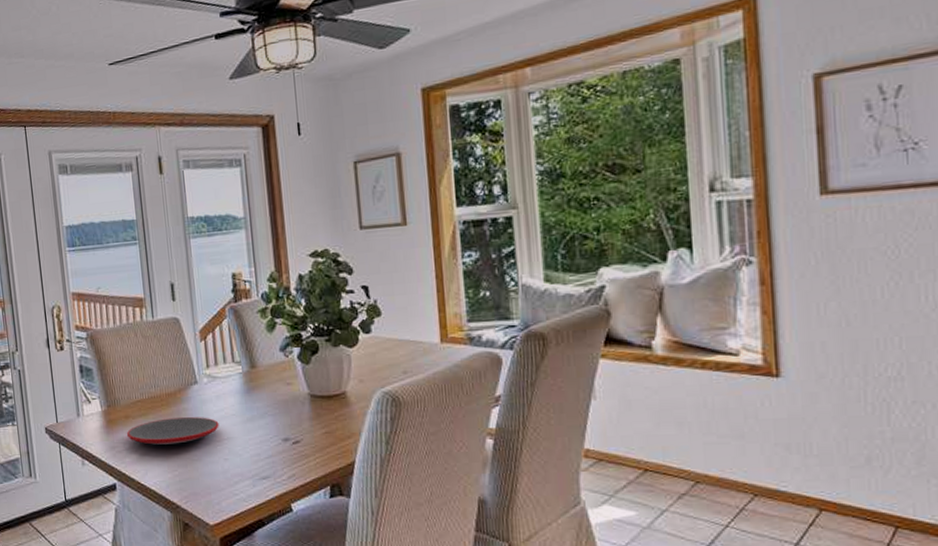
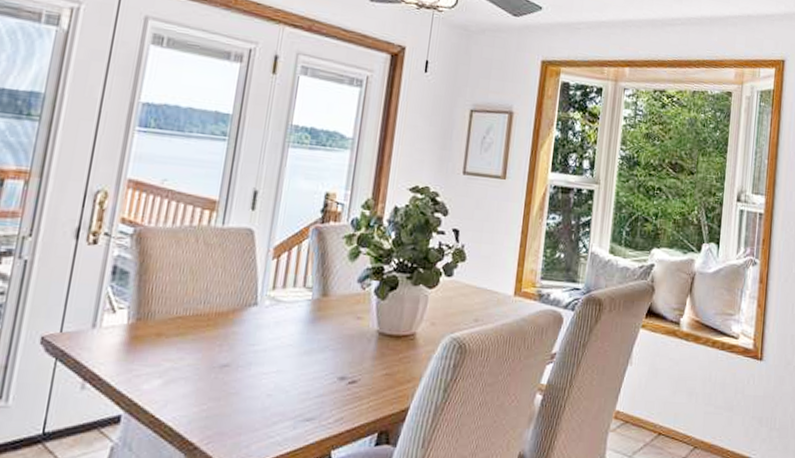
plate: present [126,416,219,445] -> none [152,341,271,373]

